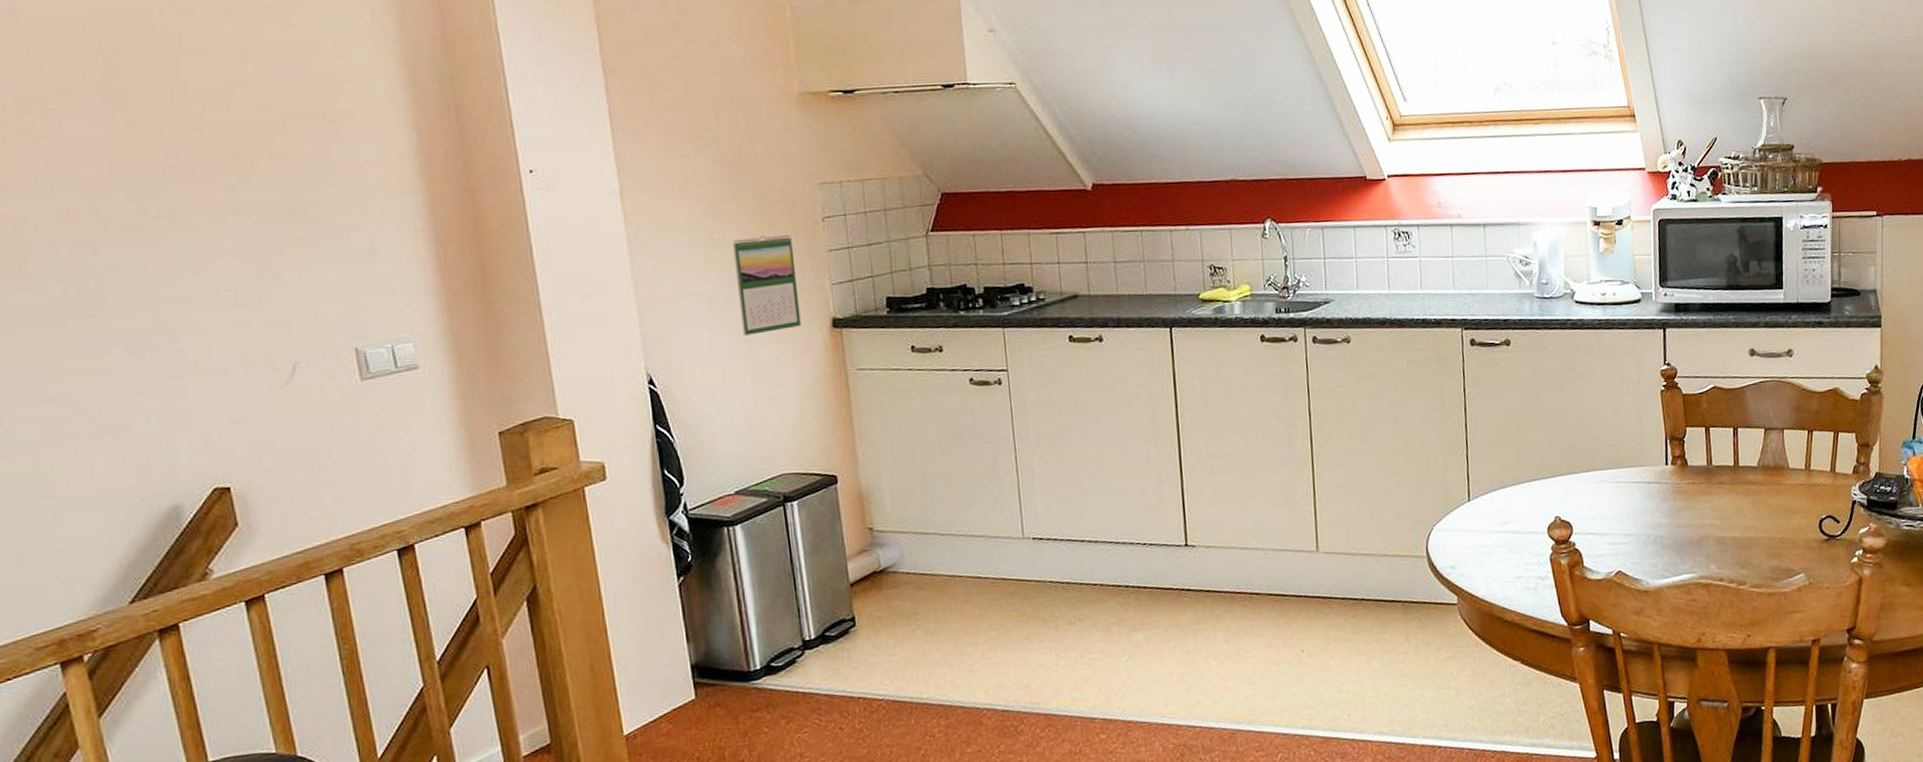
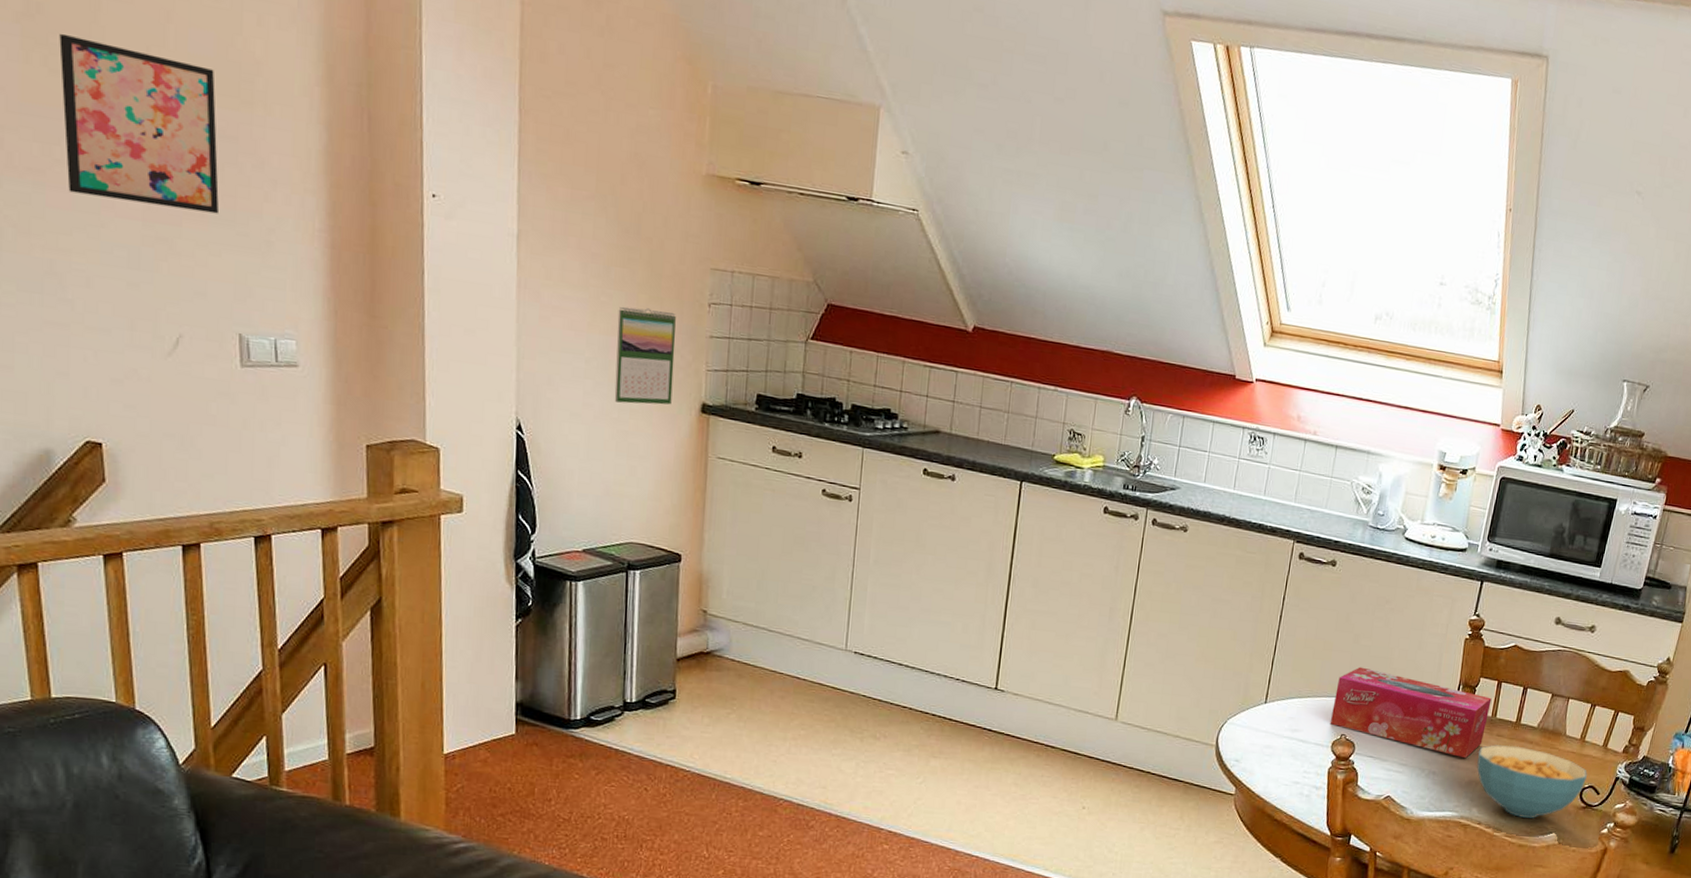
wall art: none [141,93,319,245] -> present [59,33,219,214]
tissue box: none [1539,442,1704,515] -> present [1330,666,1492,759]
cereal bowl: none [1702,490,1822,565] -> present [1477,745,1587,818]

